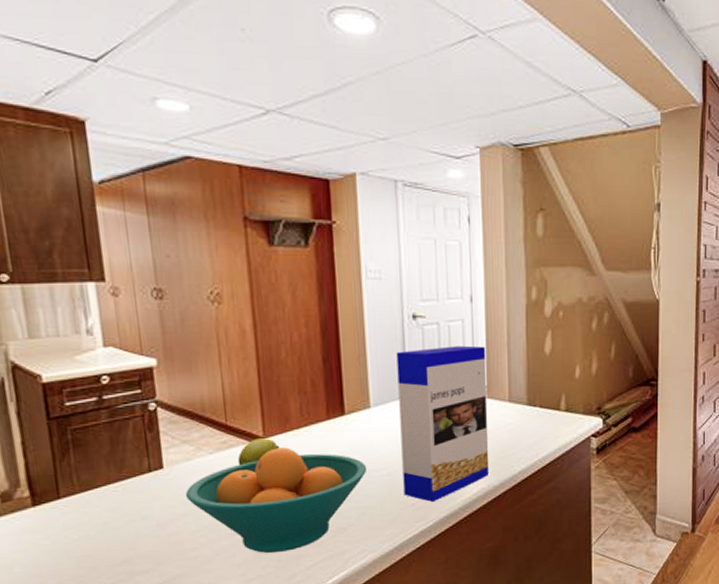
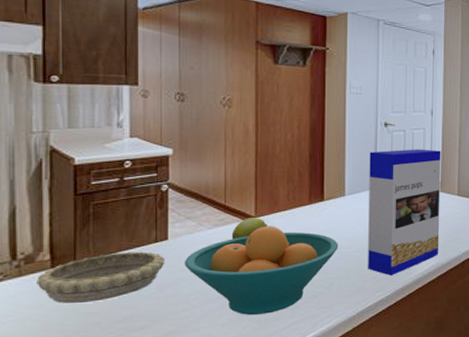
decorative bowl: none [18,483,164,547] -> present [36,251,166,304]

